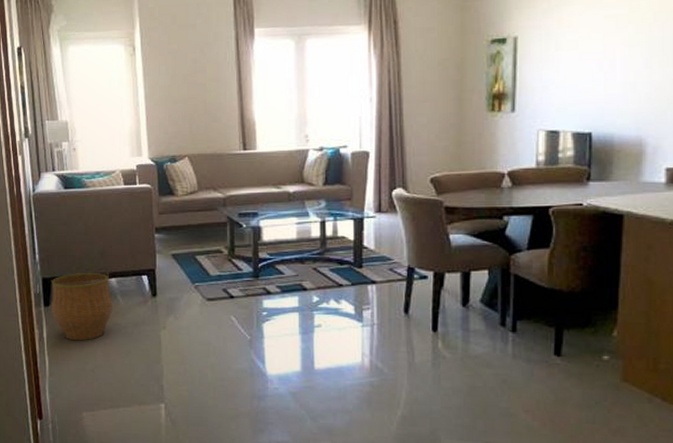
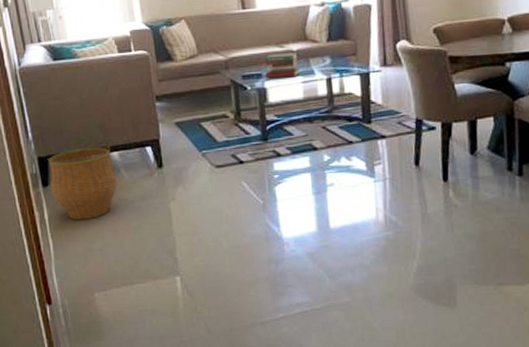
books: none [261,194,294,218] -> present [265,53,299,79]

